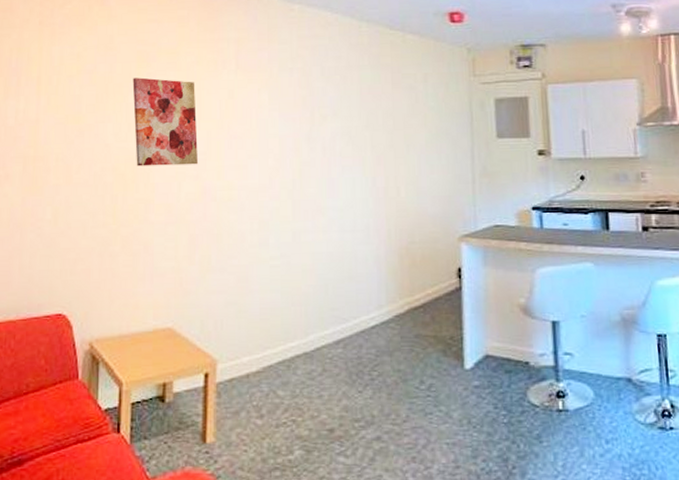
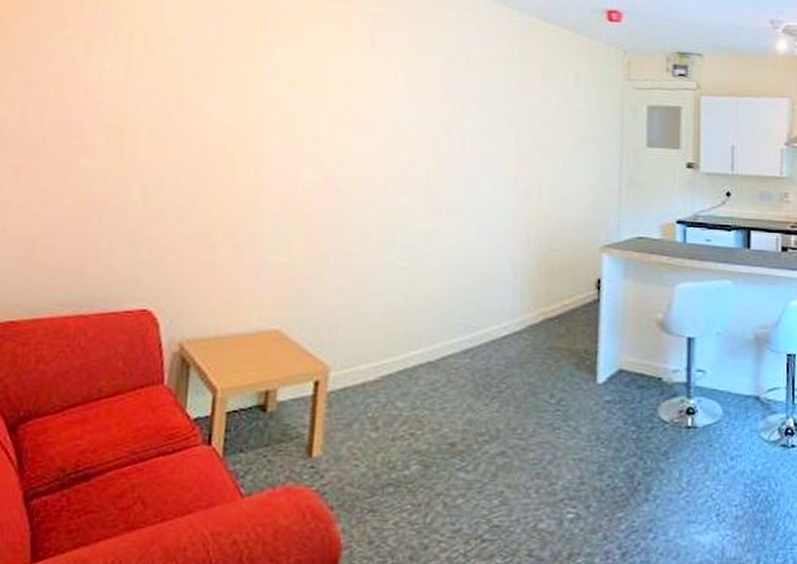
wall art: present [132,77,199,167] -> none [246,46,322,151]

